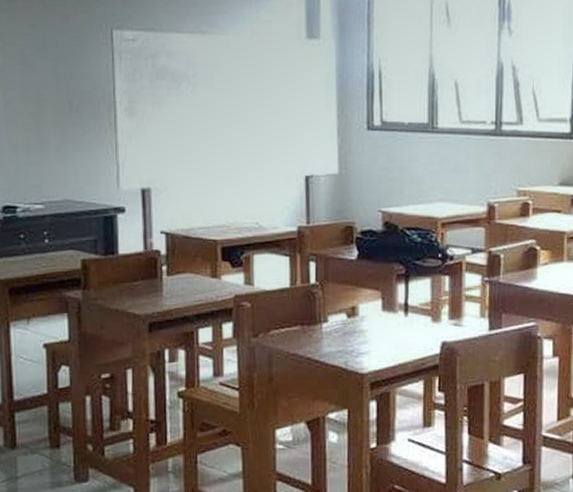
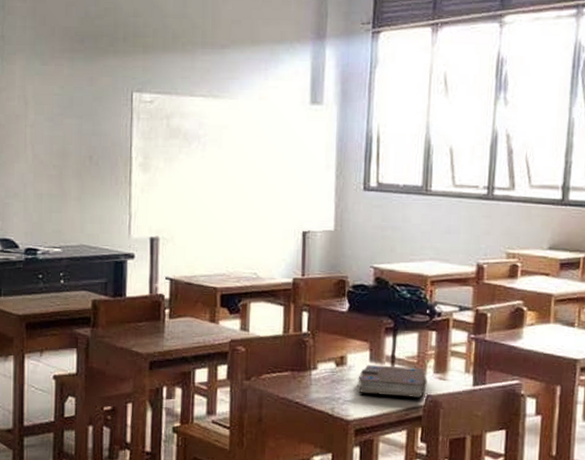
book: none [371,314,442,346] -> present [357,364,427,398]

